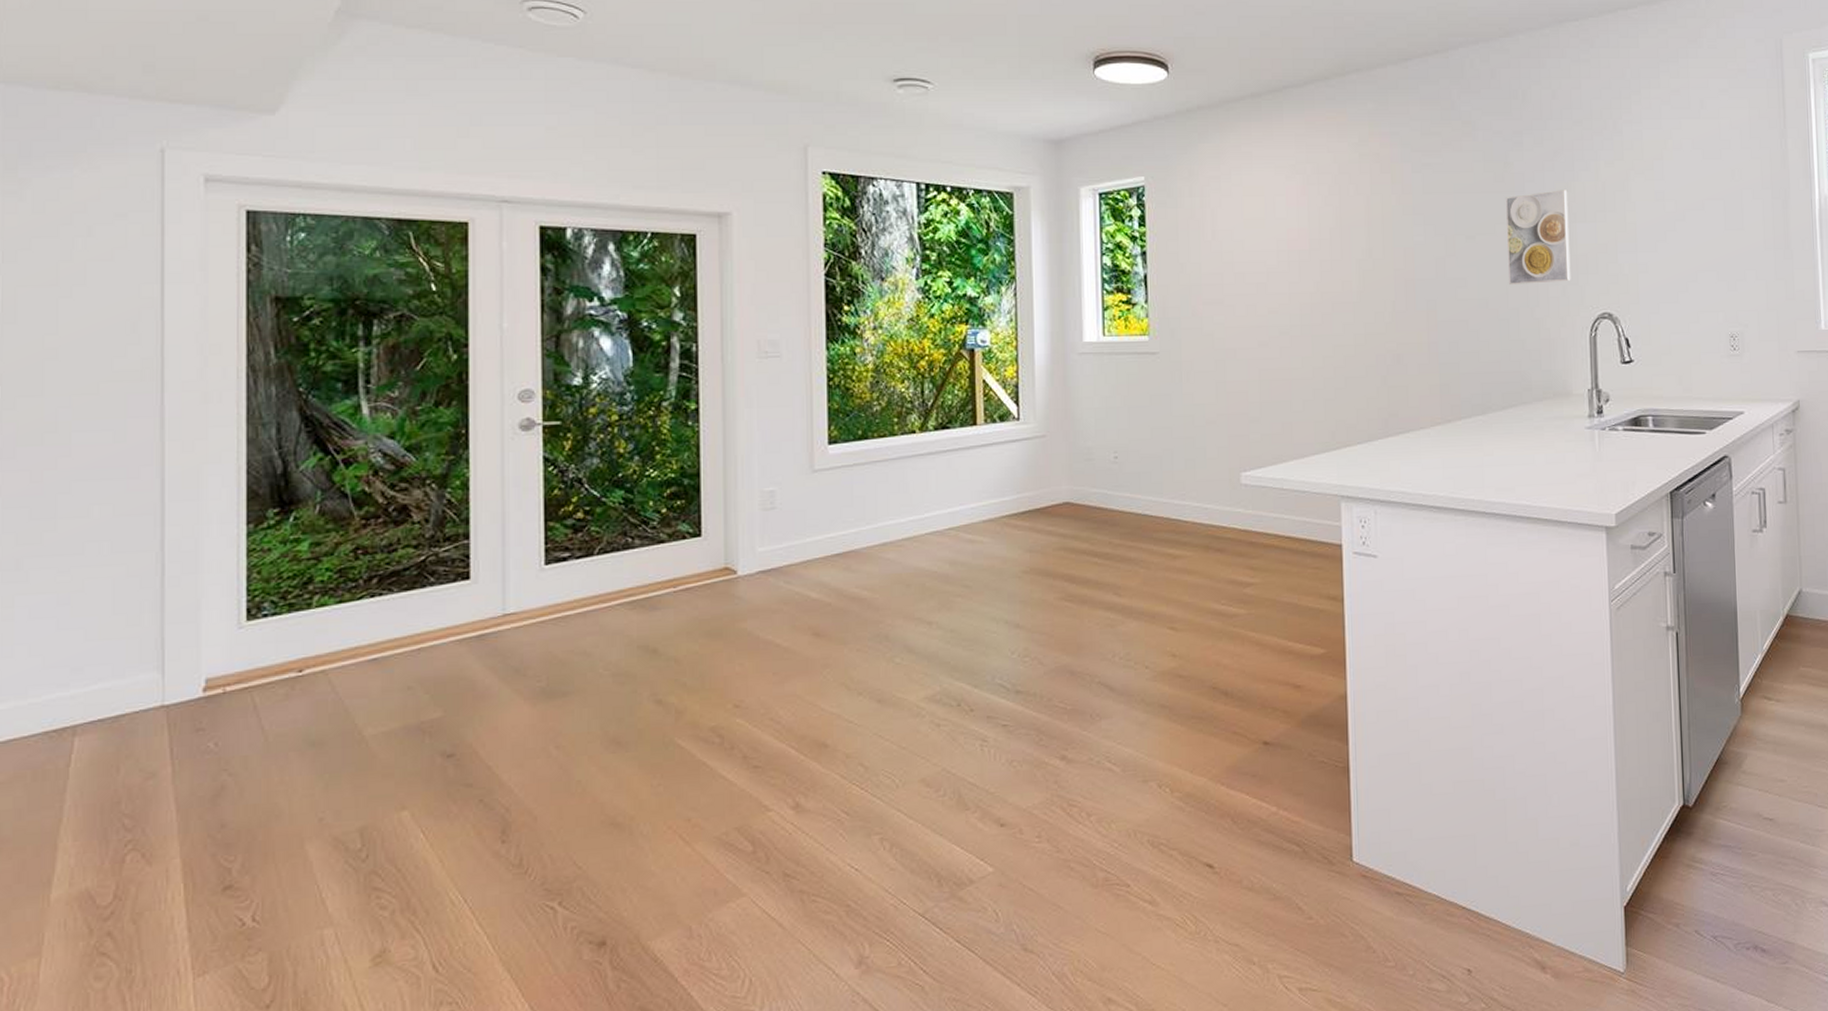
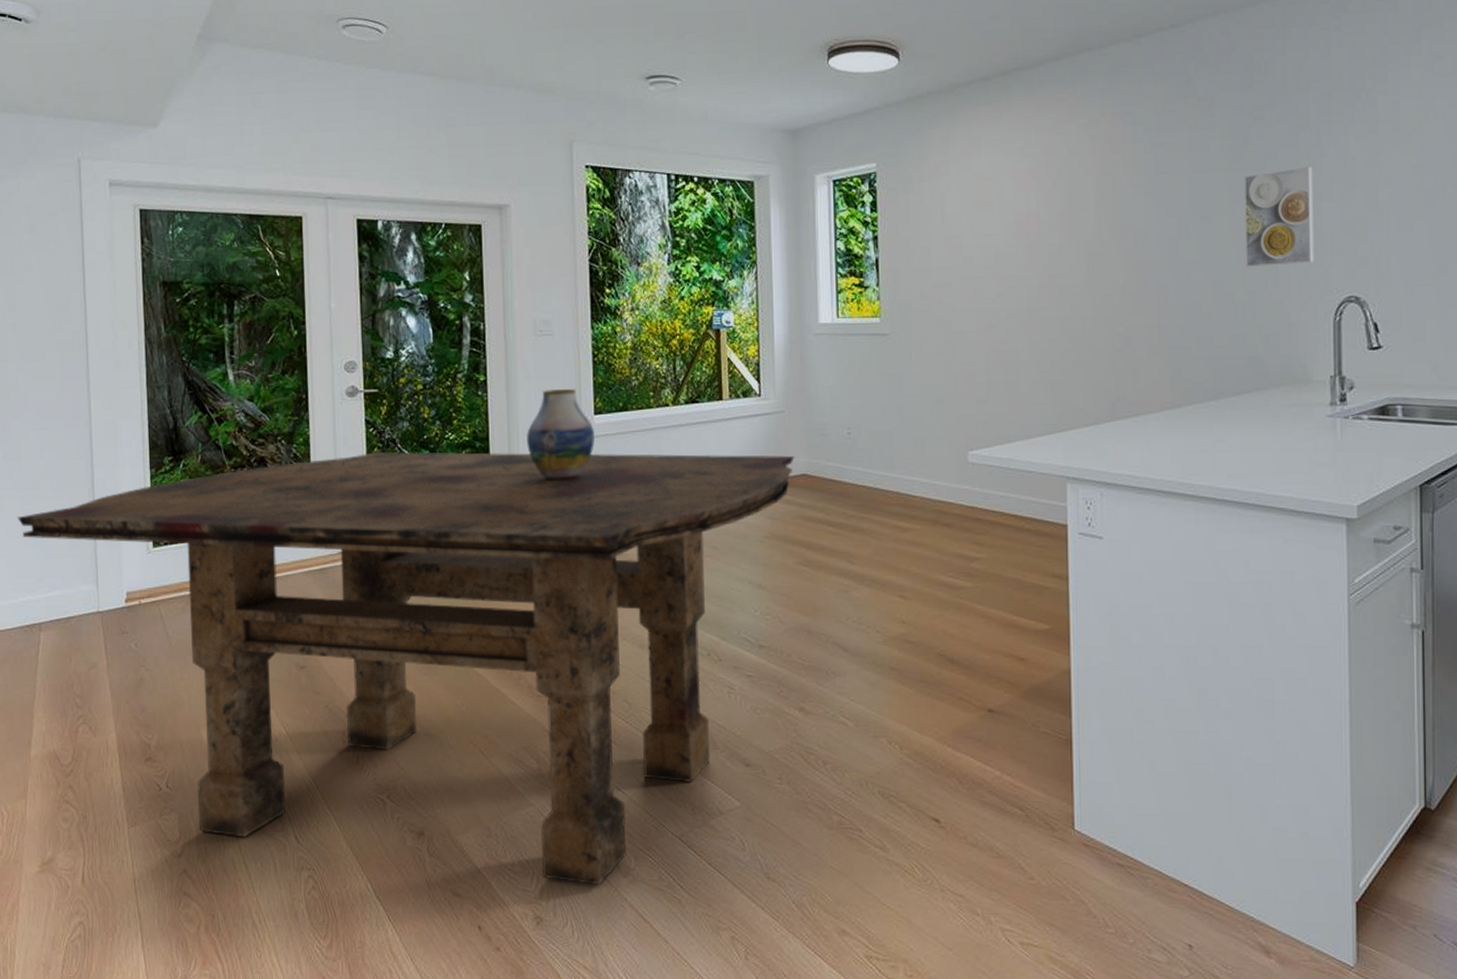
dining table: none [46,482,1056,982] -> present [17,451,794,886]
vase: none [745,417,828,518] -> present [526,389,594,479]

